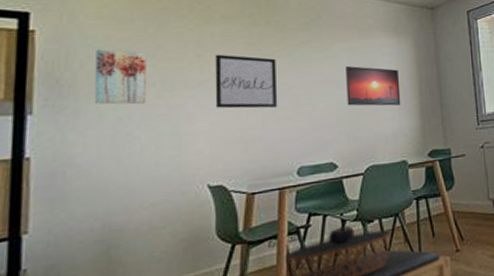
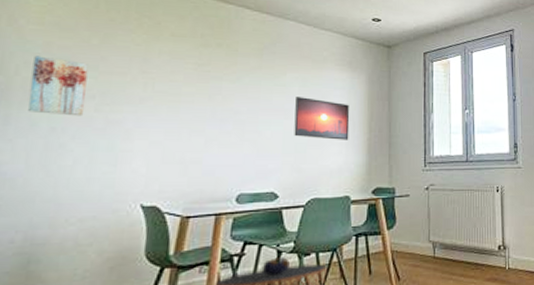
wall art: present [215,54,278,109] -> none [156,72,224,133]

